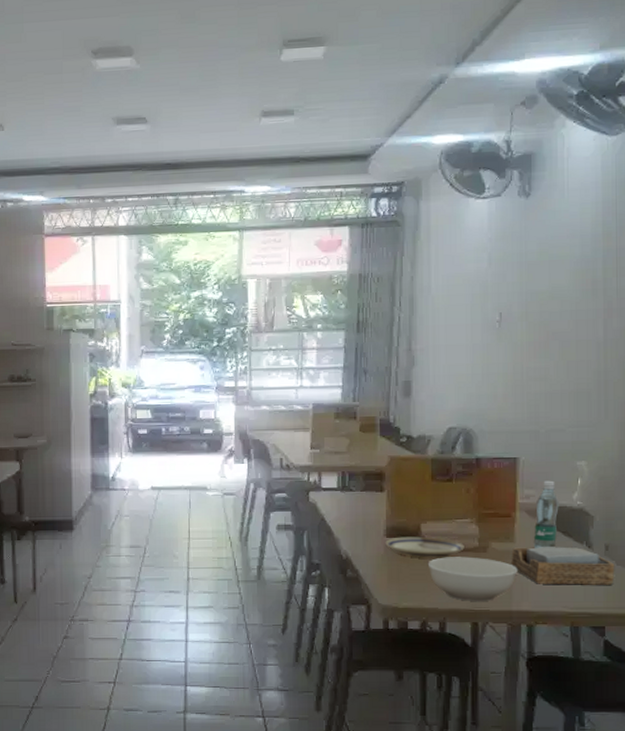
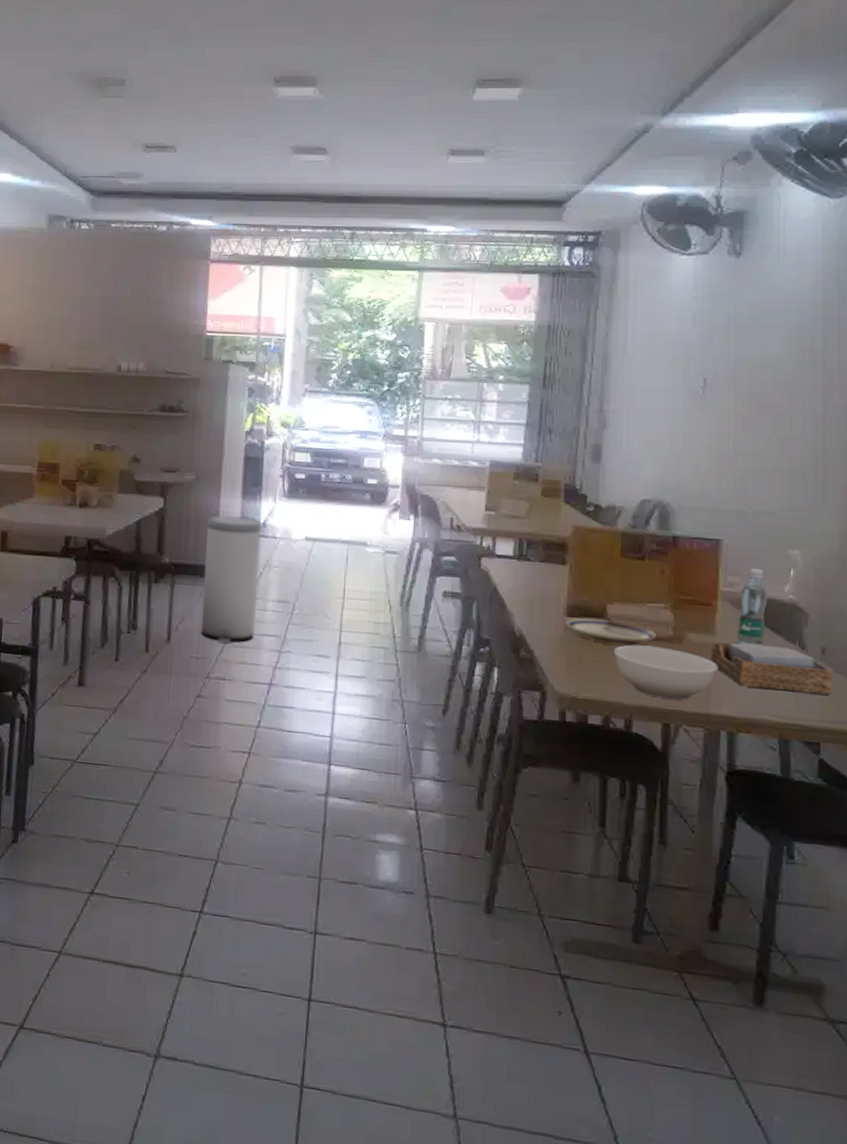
pedal bin: none [60,473,112,588] -> present [200,516,261,643]

